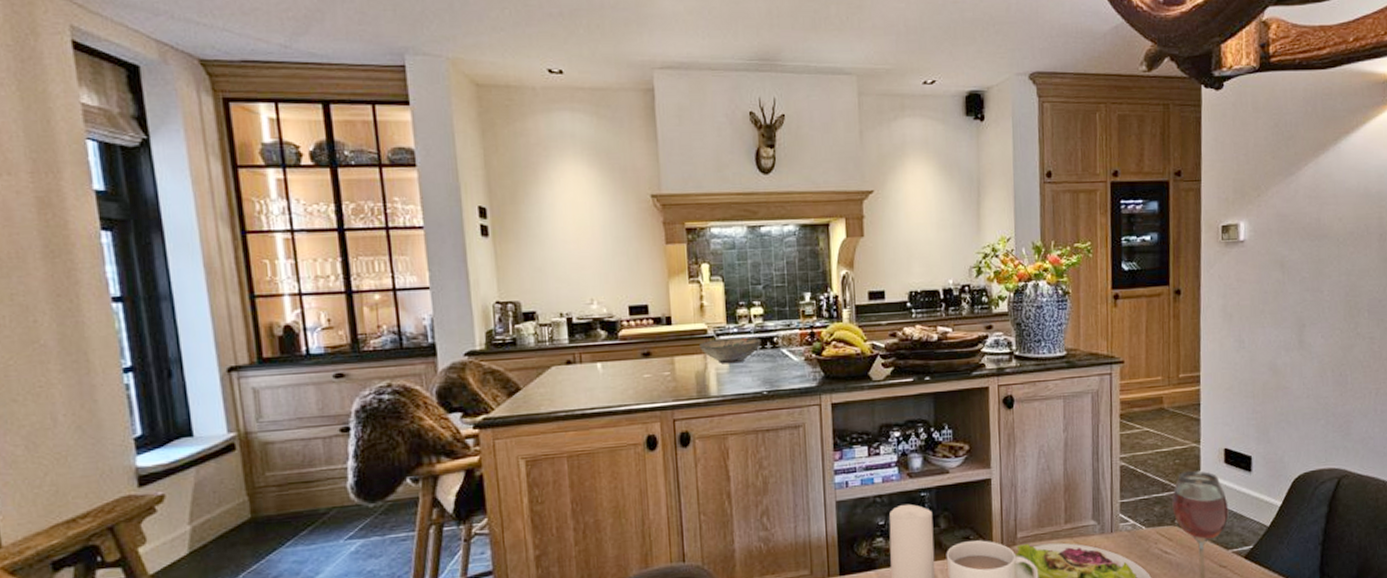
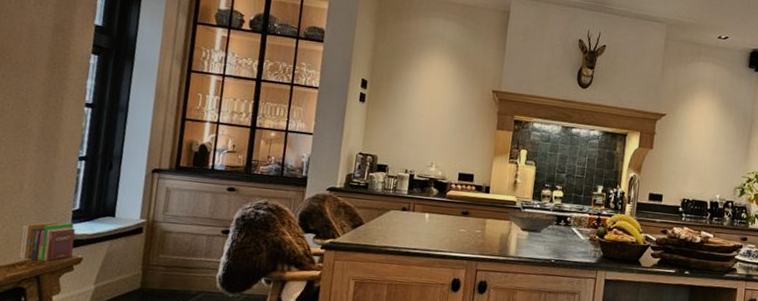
books: none [72,453,149,511] -> present [18,221,75,262]

